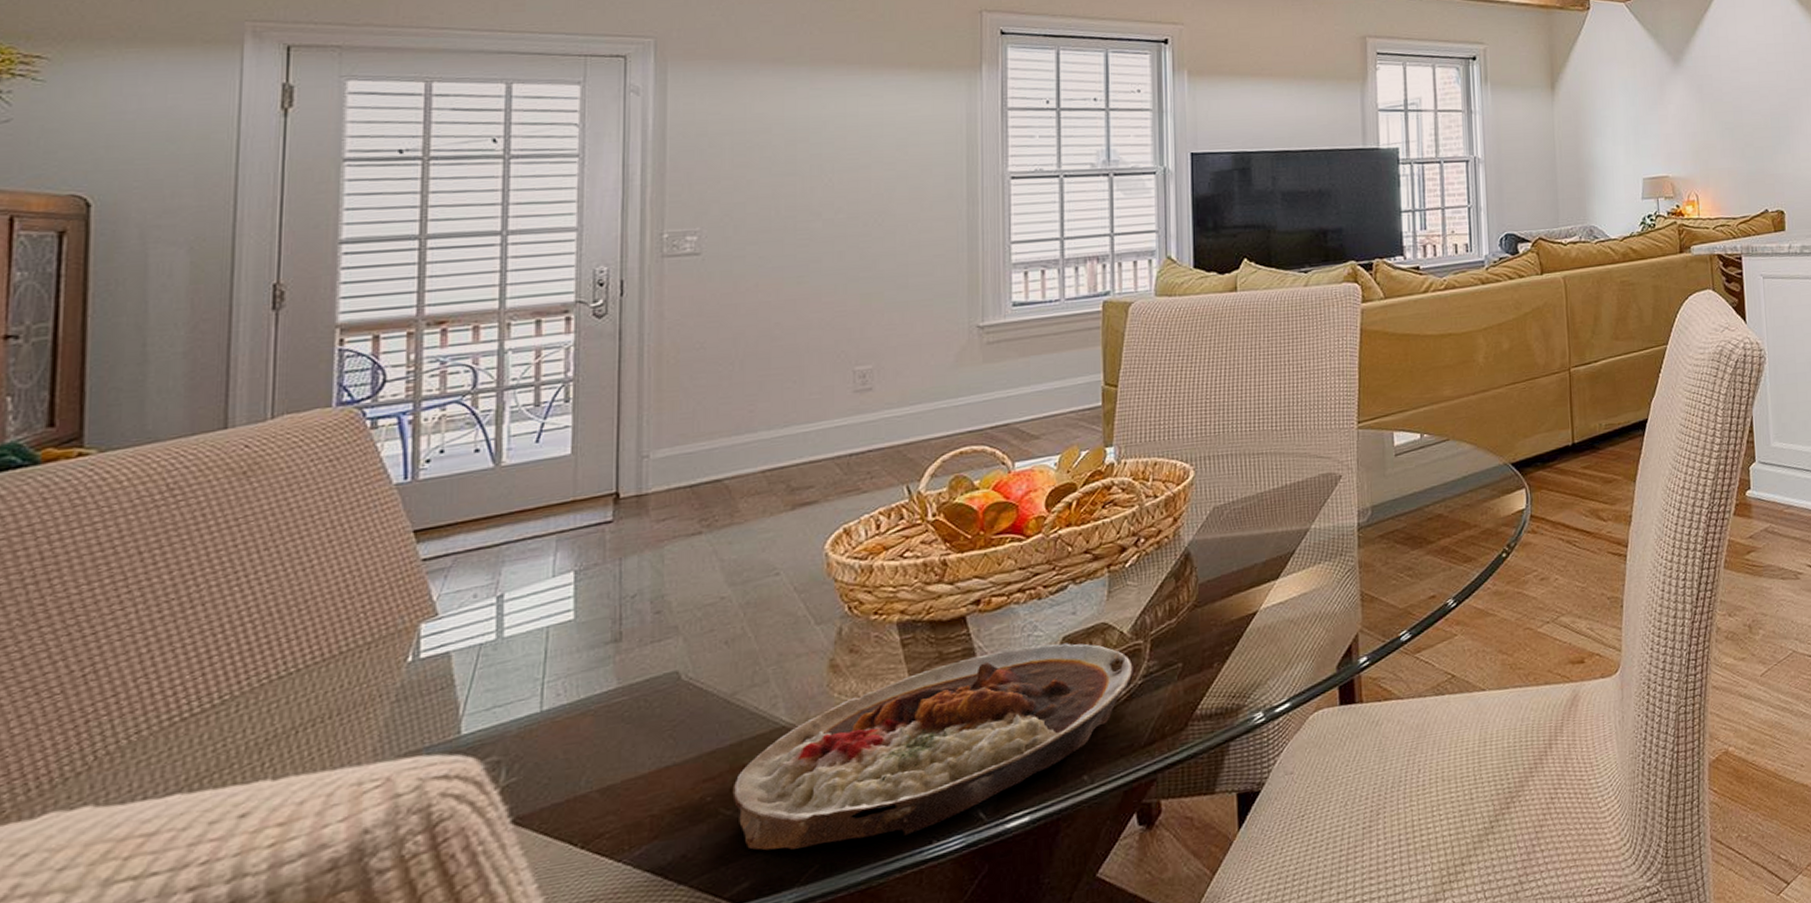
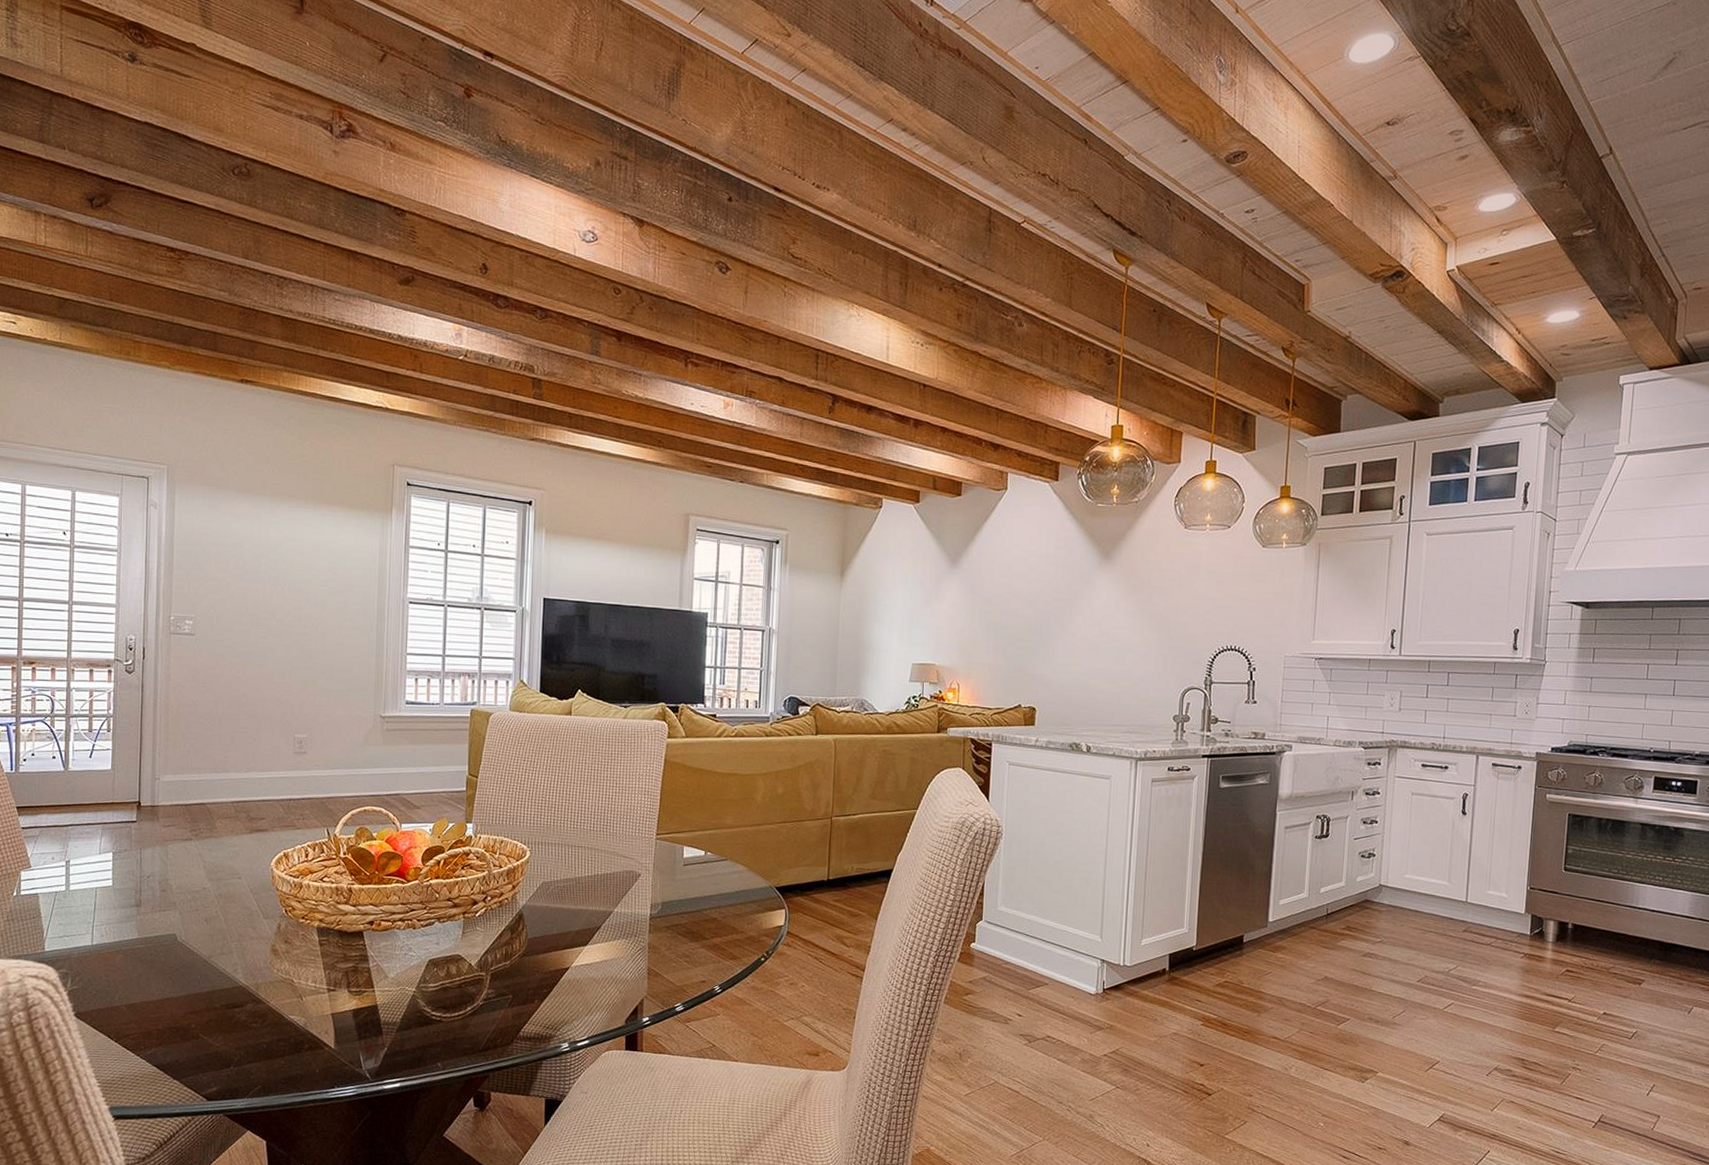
plate: present [732,643,1133,851] -> none [208,961,477,1079]

